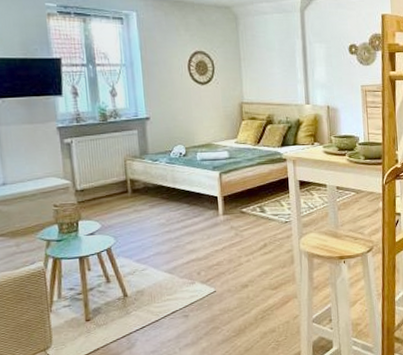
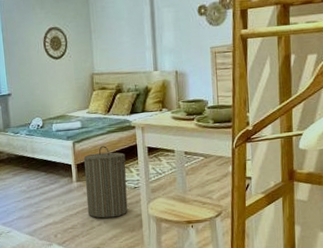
laundry hamper: none [232,178,279,254] -> present [84,146,128,218]

